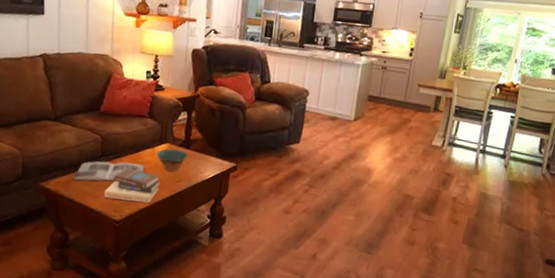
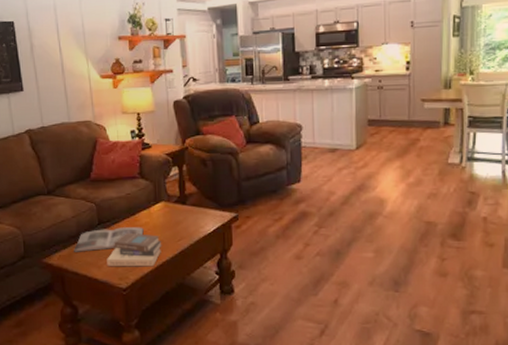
bowl: present [156,148,188,172] -> none [153,207,186,231]

